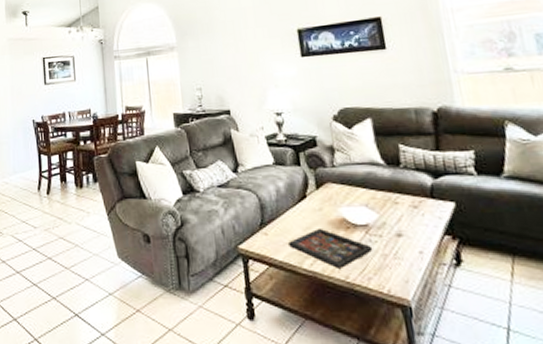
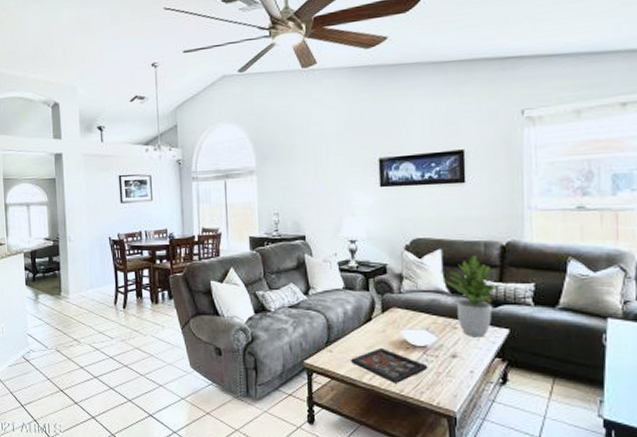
potted plant: none [376,124,437,213] -> present [443,256,499,338]

